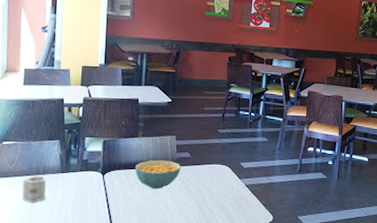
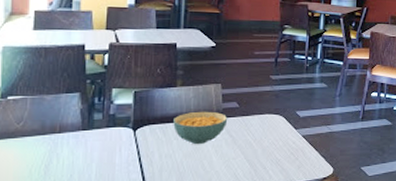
cup: present [22,176,46,202] -> none [33,135,64,166]

